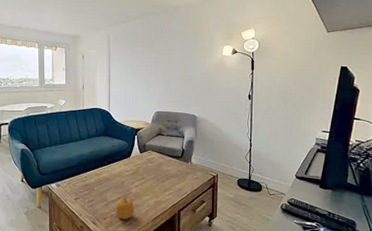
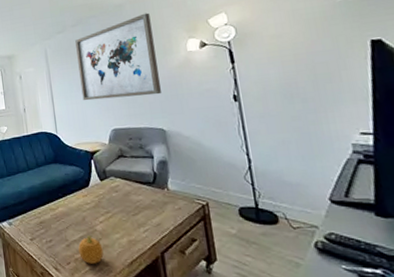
wall art: none [135,18,199,87] -> present [75,13,161,101]

